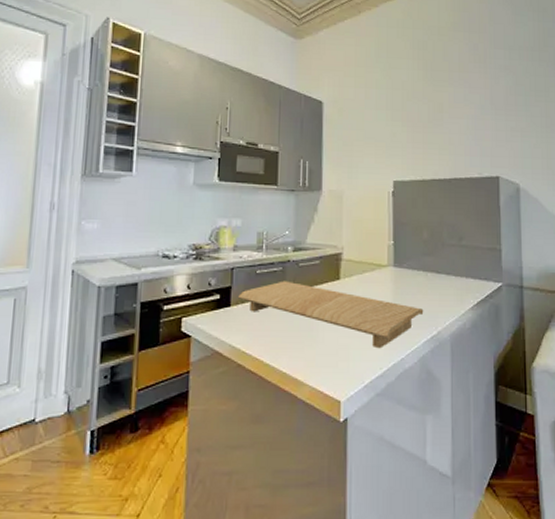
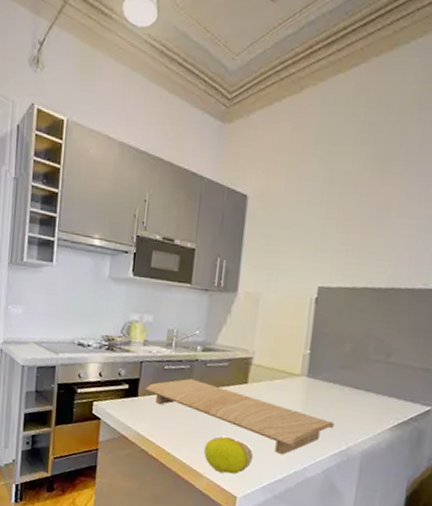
fruit: none [303,337,353,377] -> present [204,436,254,474]

